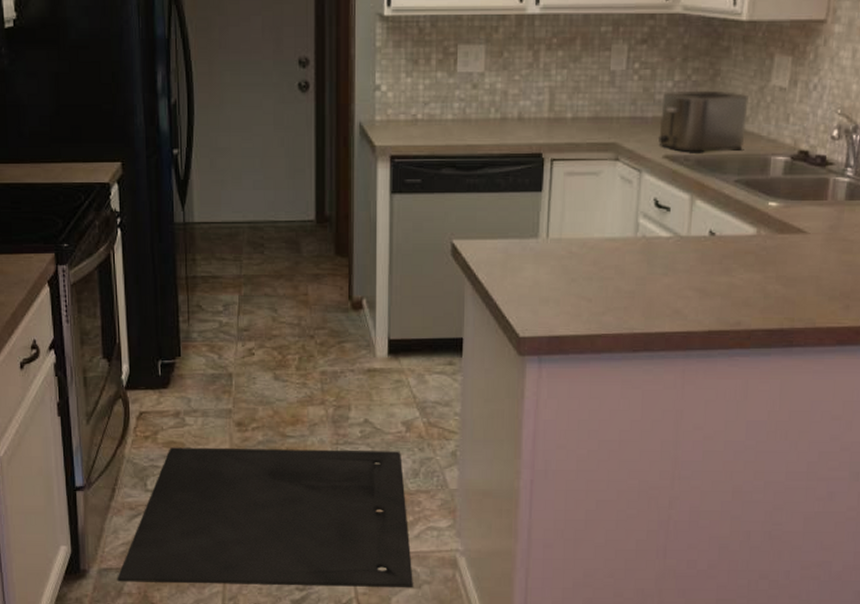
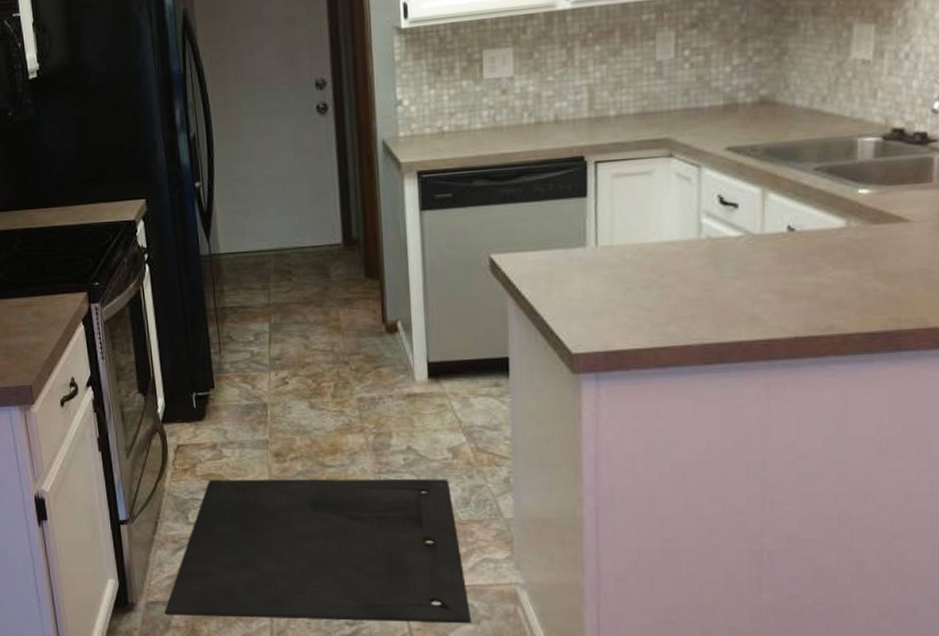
toaster: present [659,90,749,153] -> none [718,70,824,143]

